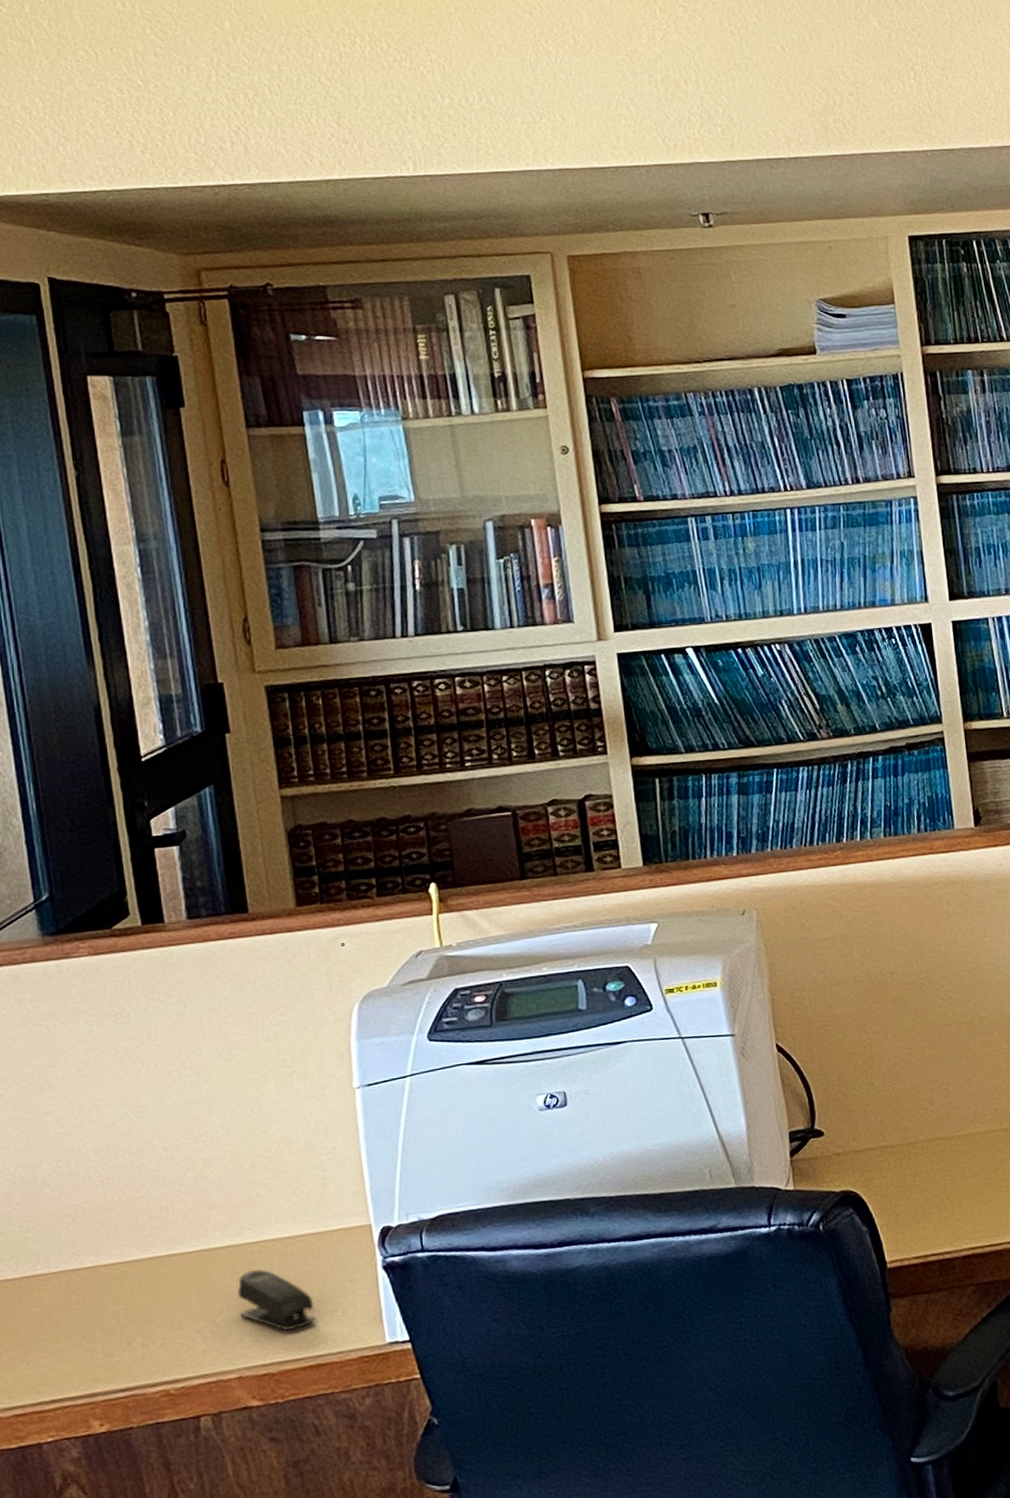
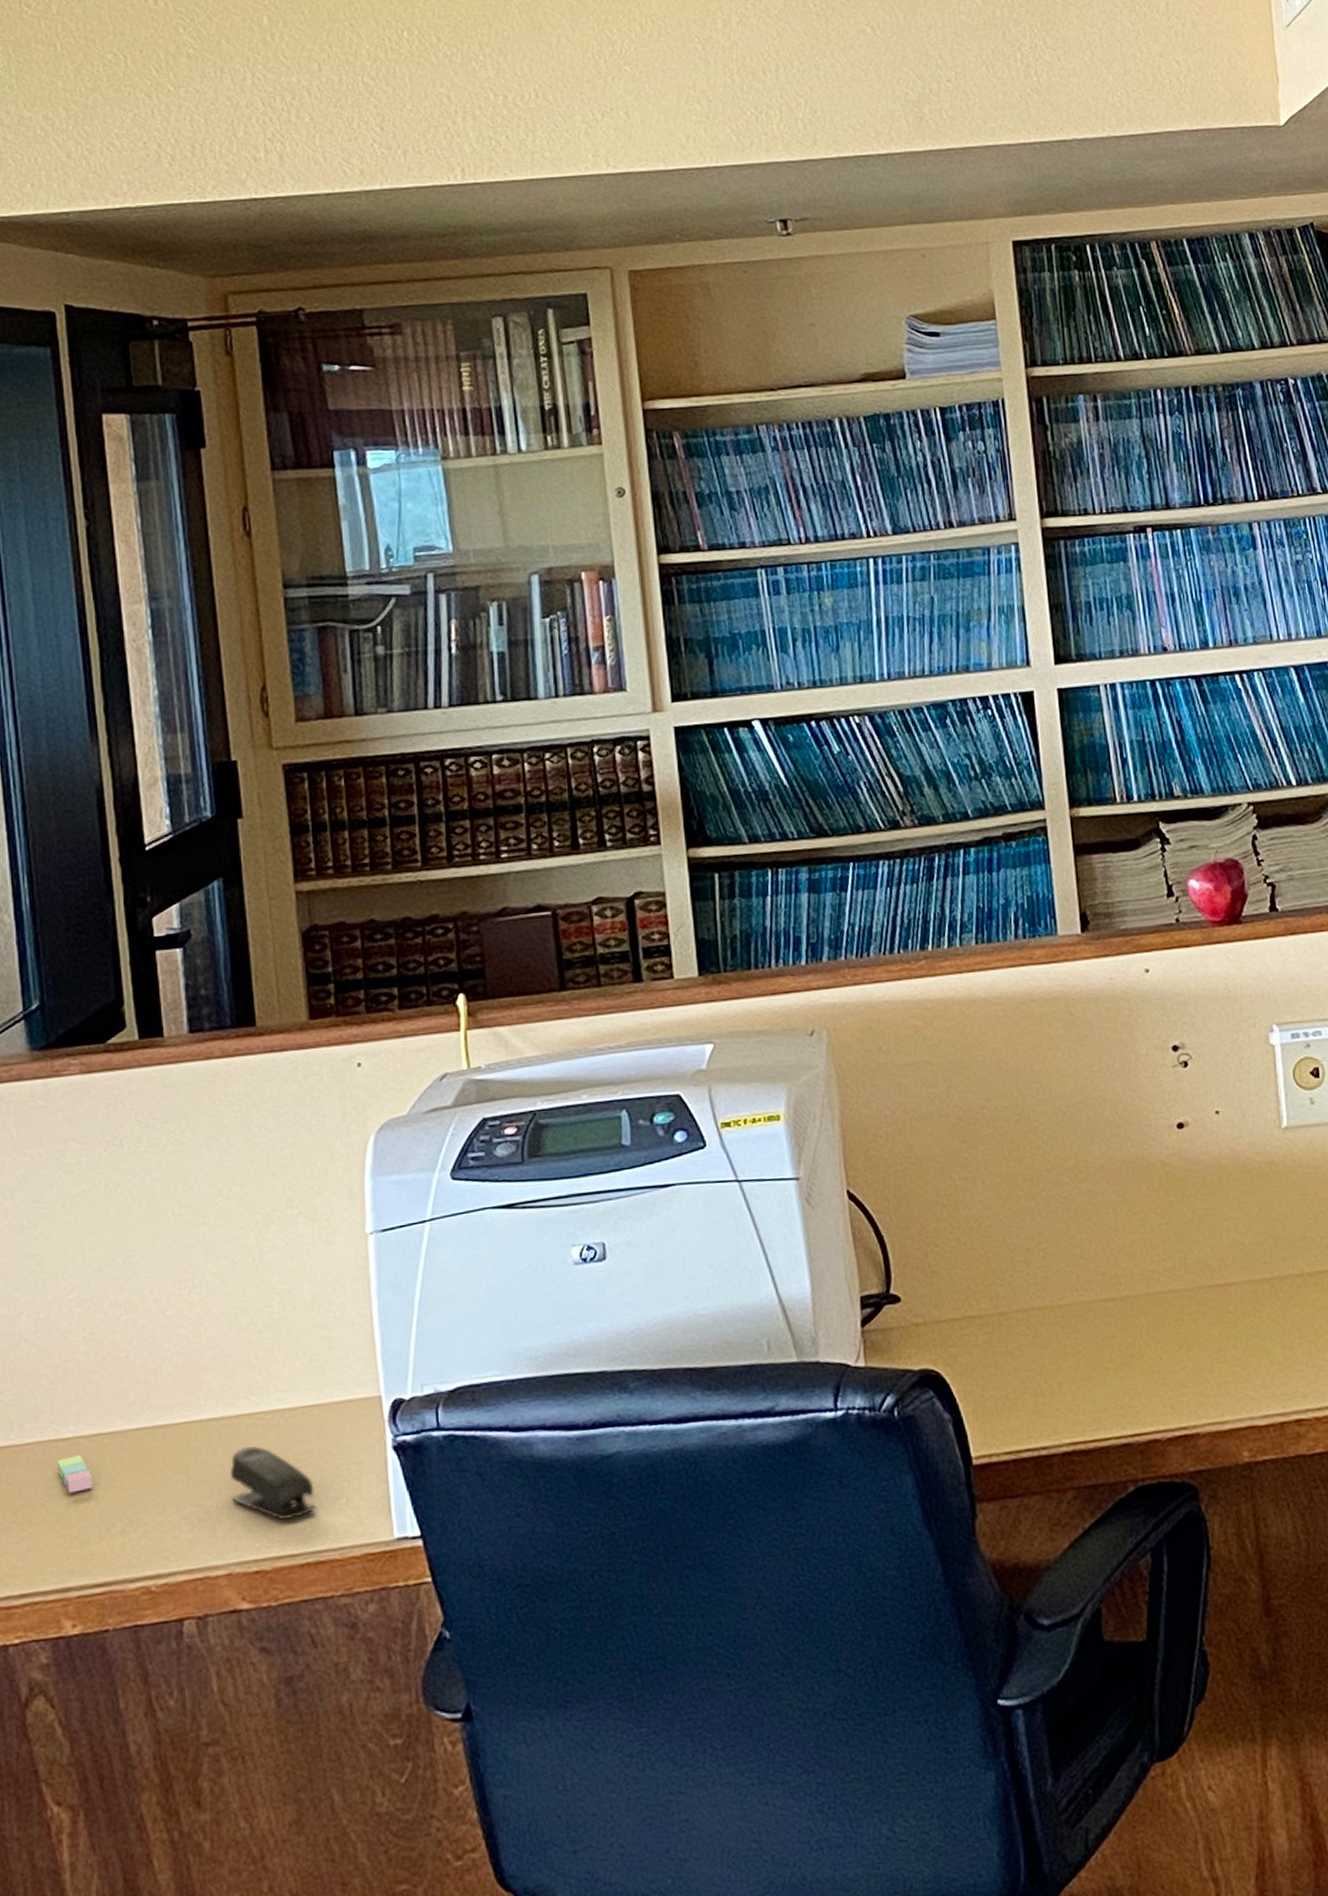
sticky notes: none [80,1281,114,1314] -> present [56,1455,93,1493]

